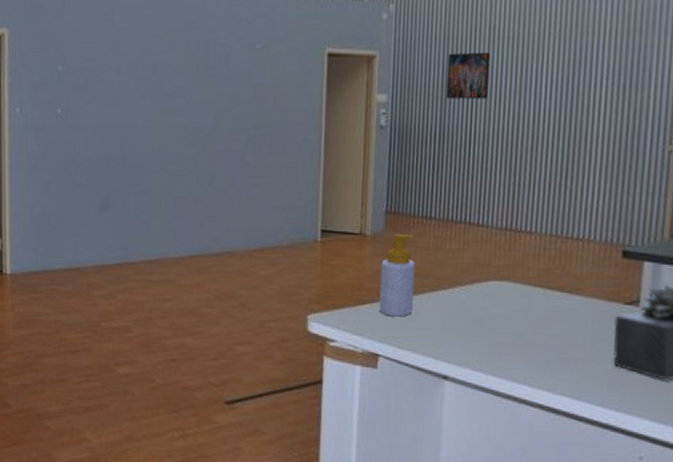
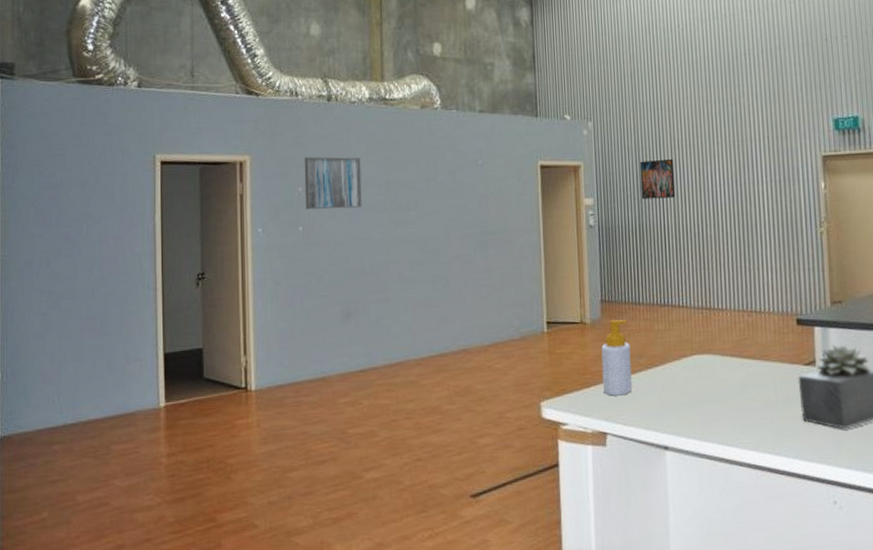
wall art: none [65,32,125,91] -> present [304,156,362,210]

